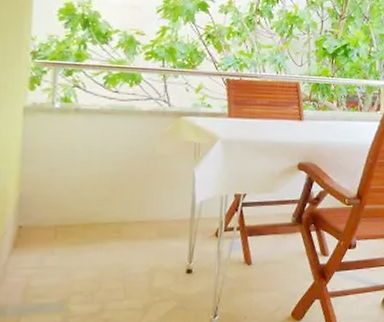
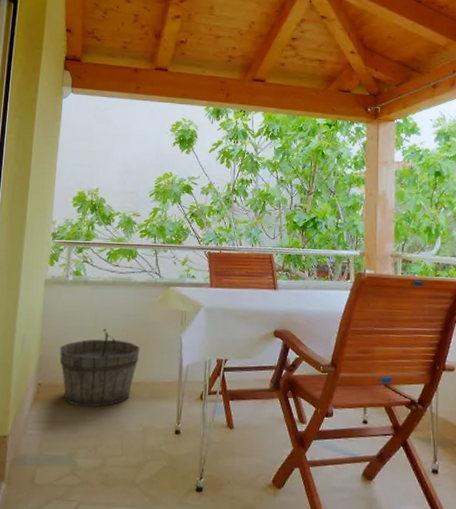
wooden bucket: none [45,162,145,250] -> present [59,328,140,408]

